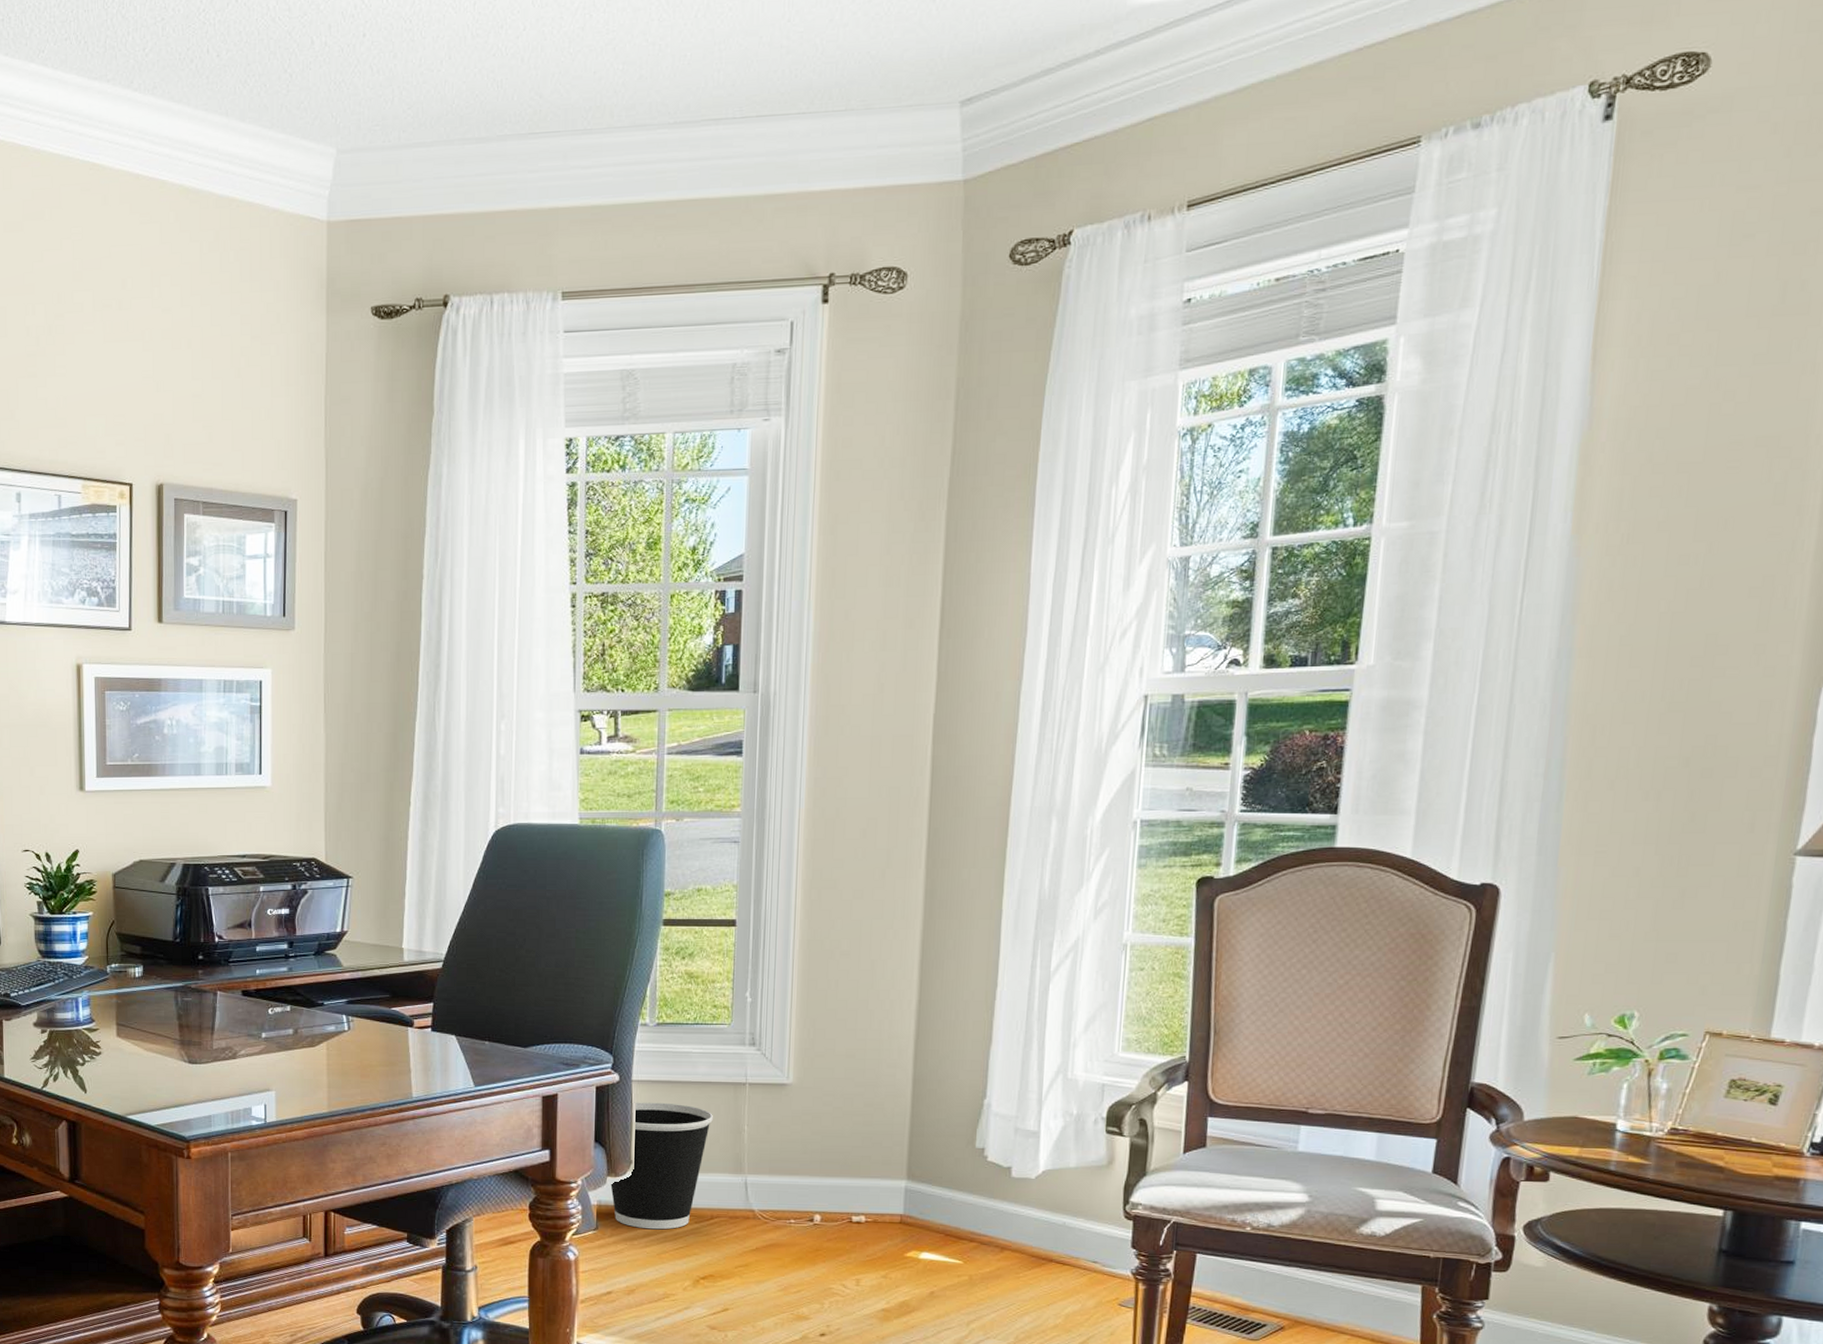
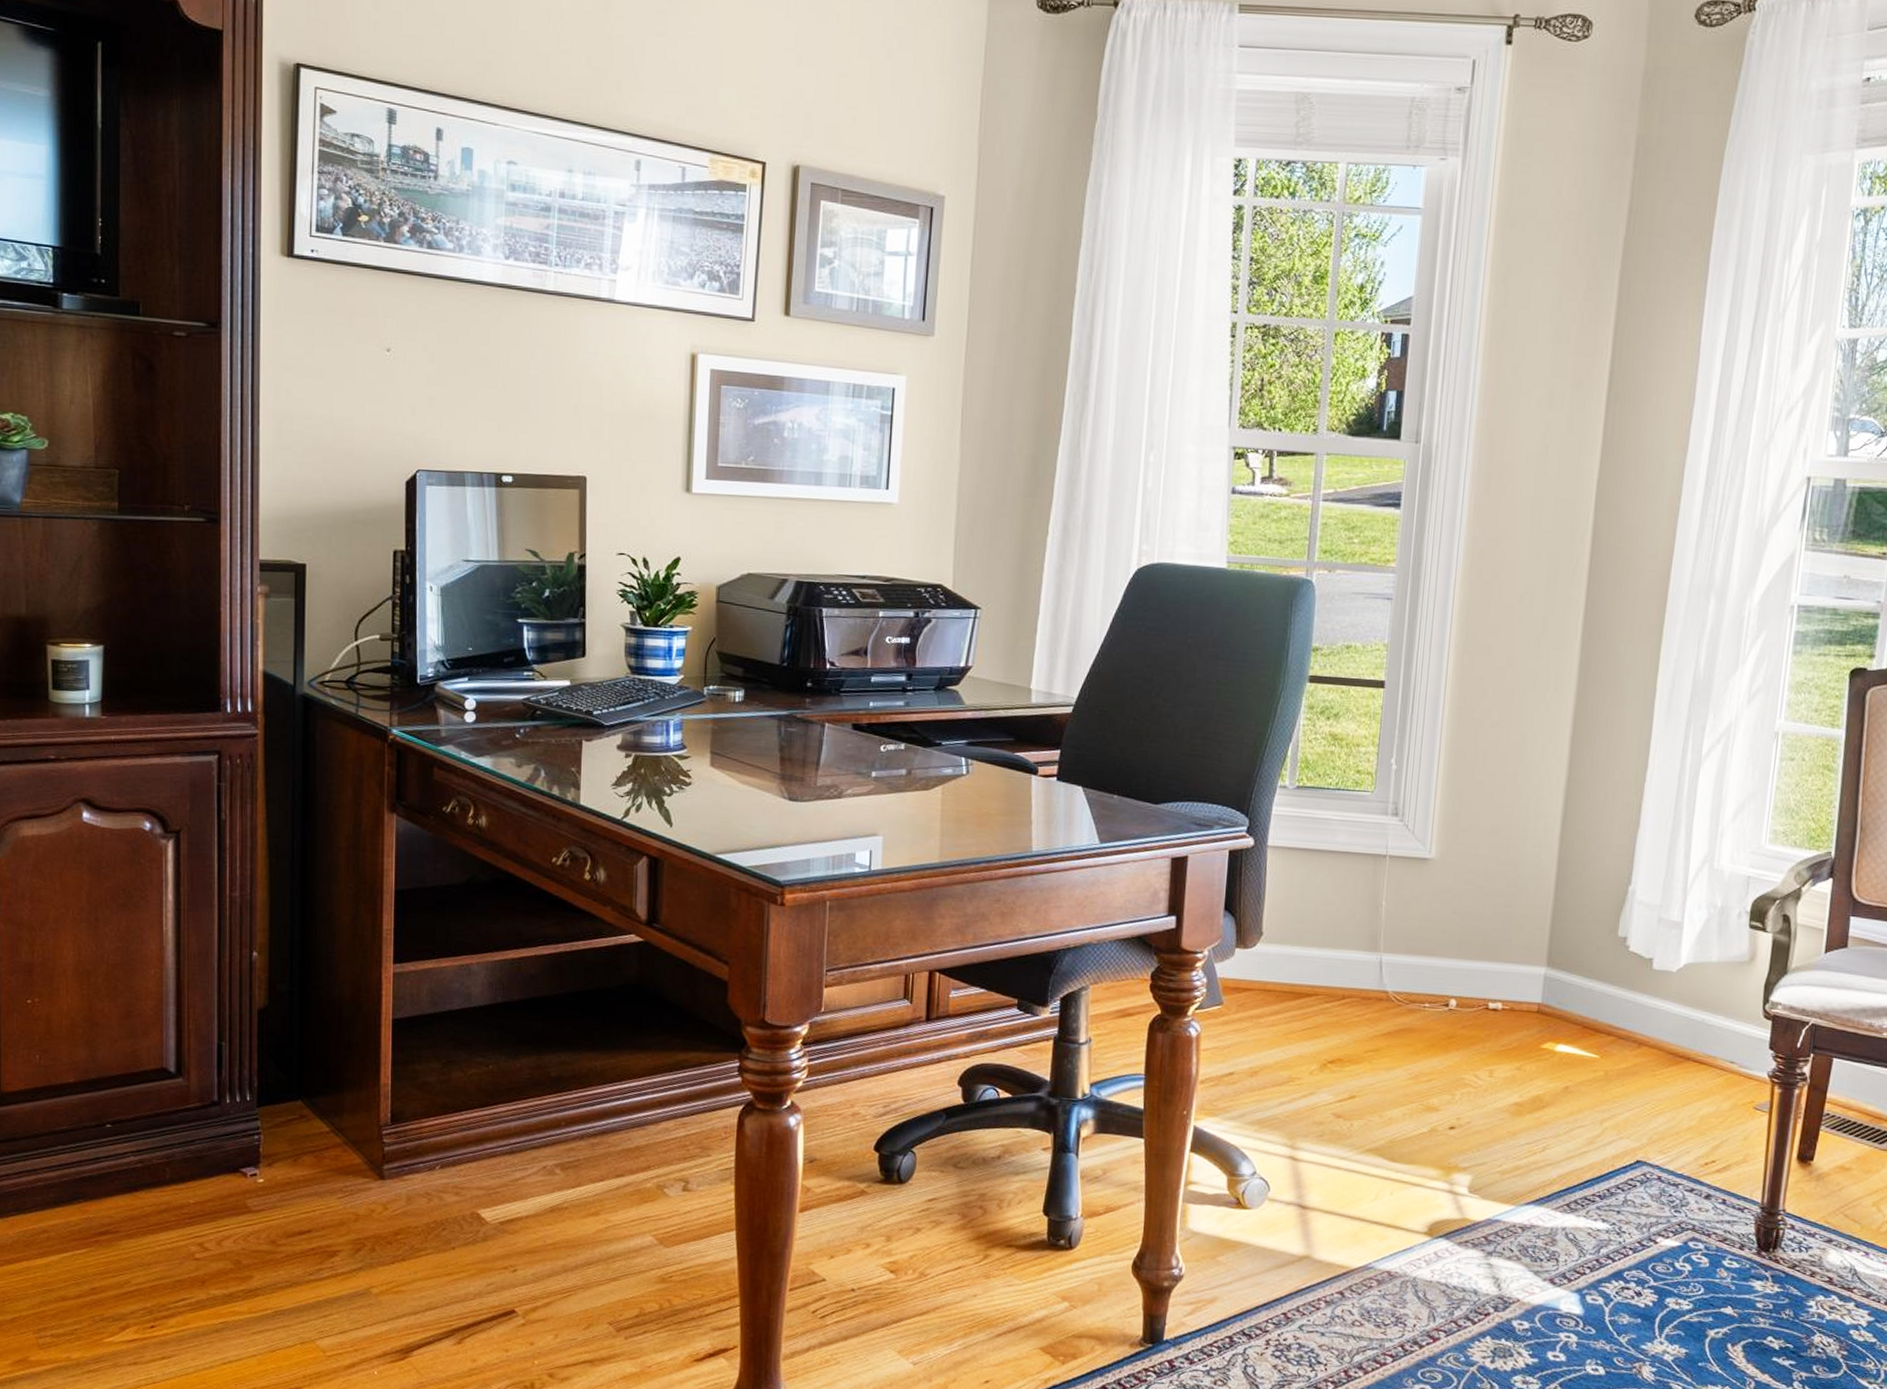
wastebasket: present [610,1102,713,1230] -> none [1238,869,1350,1008]

